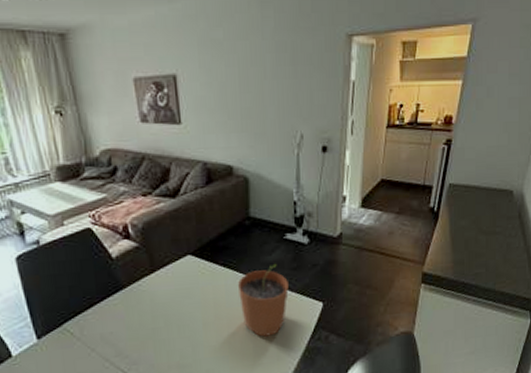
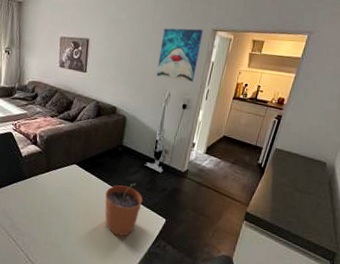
wall art: none [279,36,335,114] -> present [156,28,204,82]

